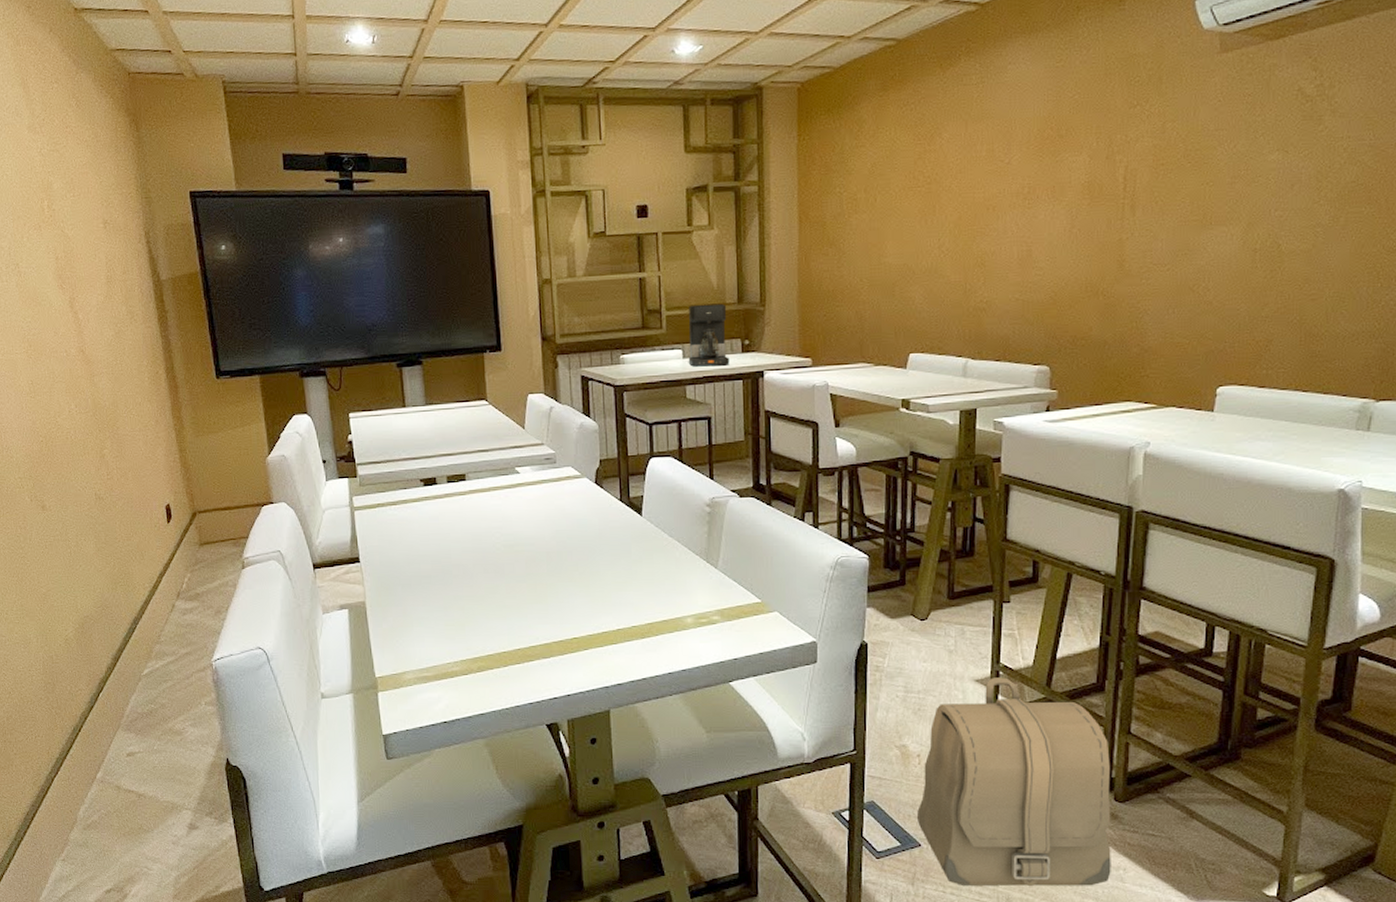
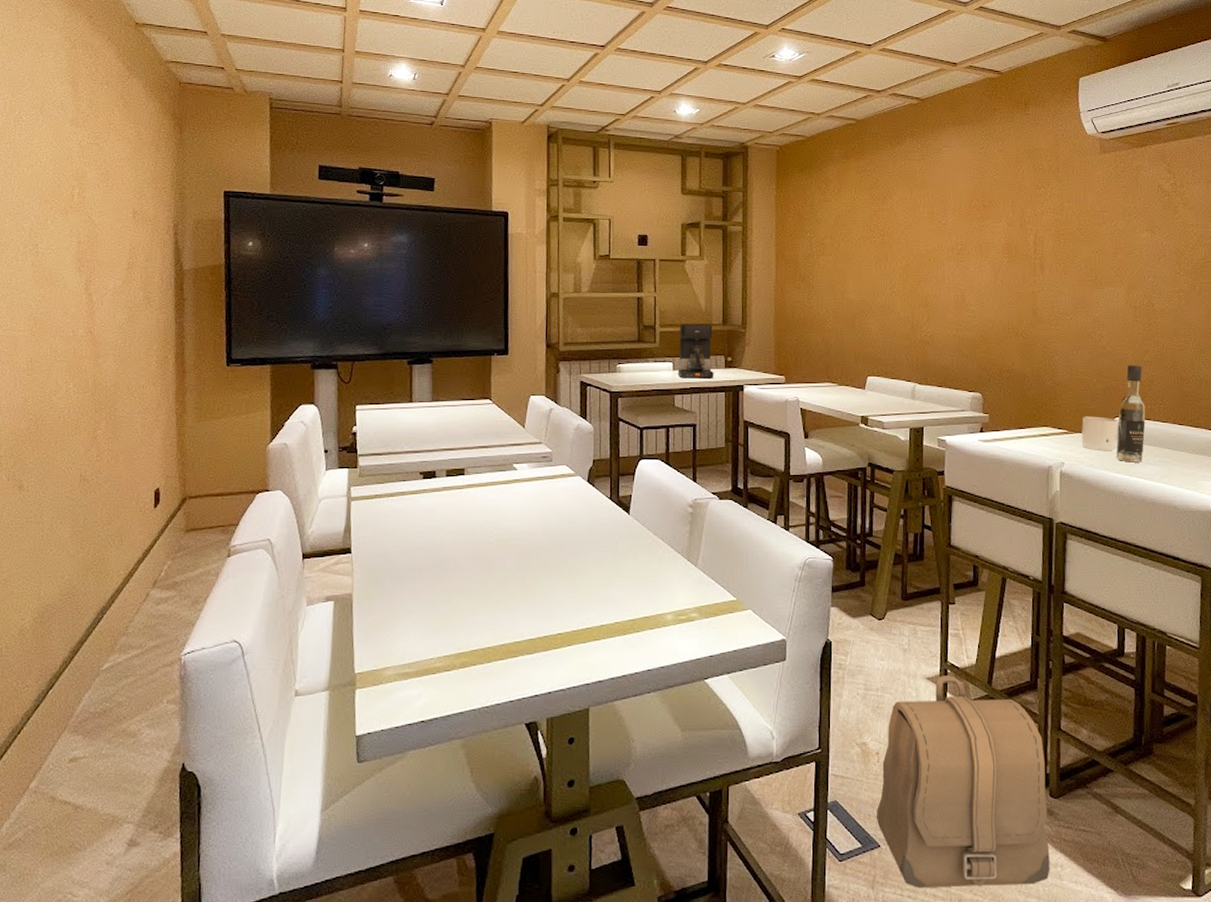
mug: none [1173,386,1223,428] -> present [1081,416,1119,451]
bottle: none [1216,322,1260,439] -> present [1115,365,1146,463]

